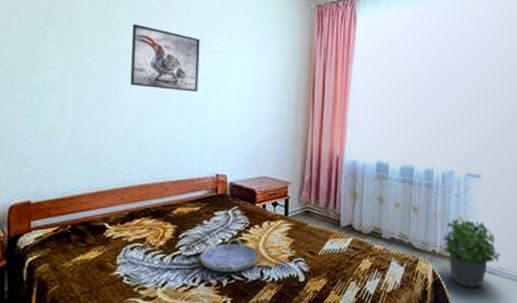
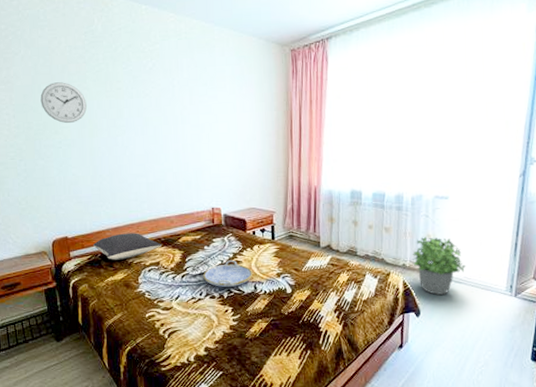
wall clock: none [19,16,76,65] -> present [40,82,87,124]
pillow: none [62,200,150,234] -> present [92,233,161,260]
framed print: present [130,24,200,92] -> none [130,82,191,139]

